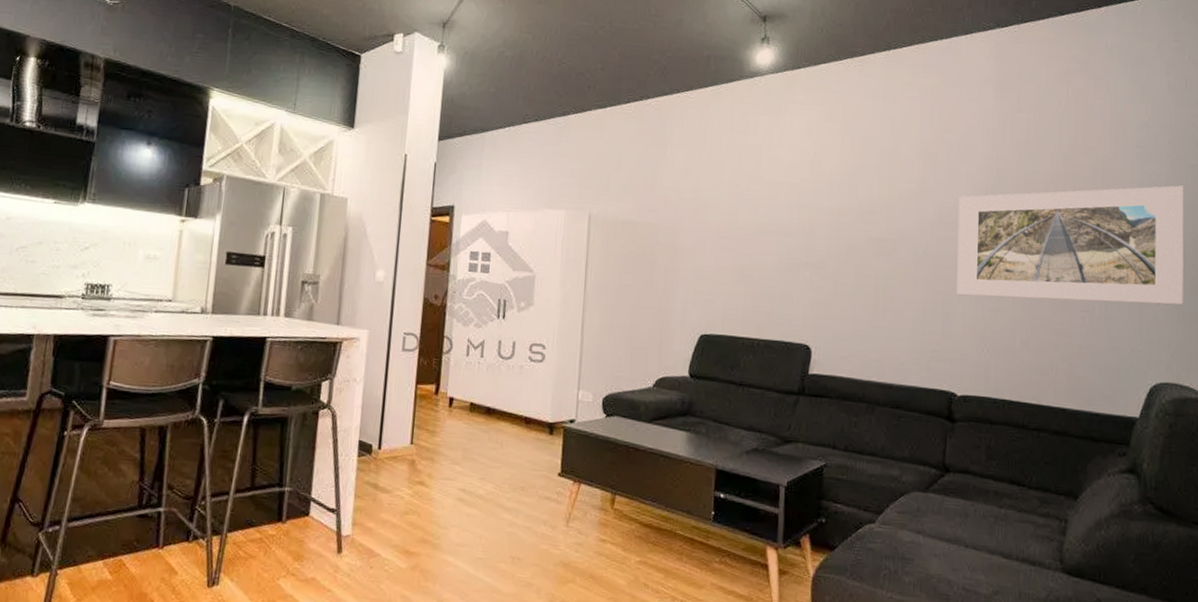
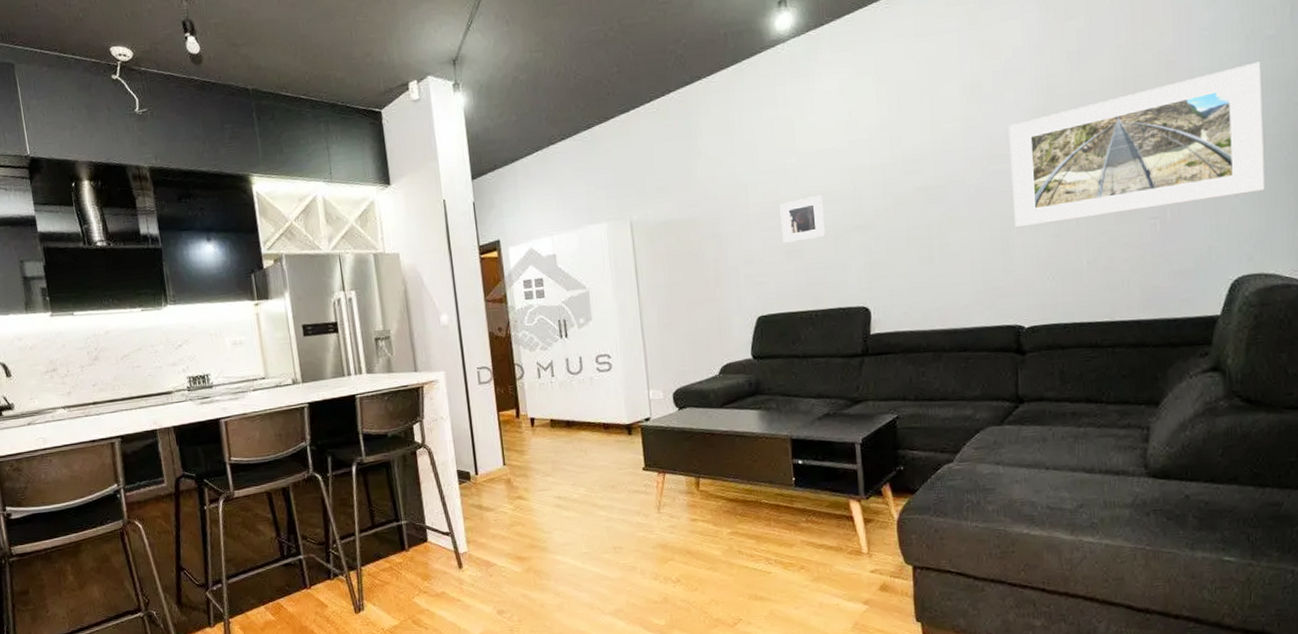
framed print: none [735,225,780,267] -> present [780,194,826,243]

